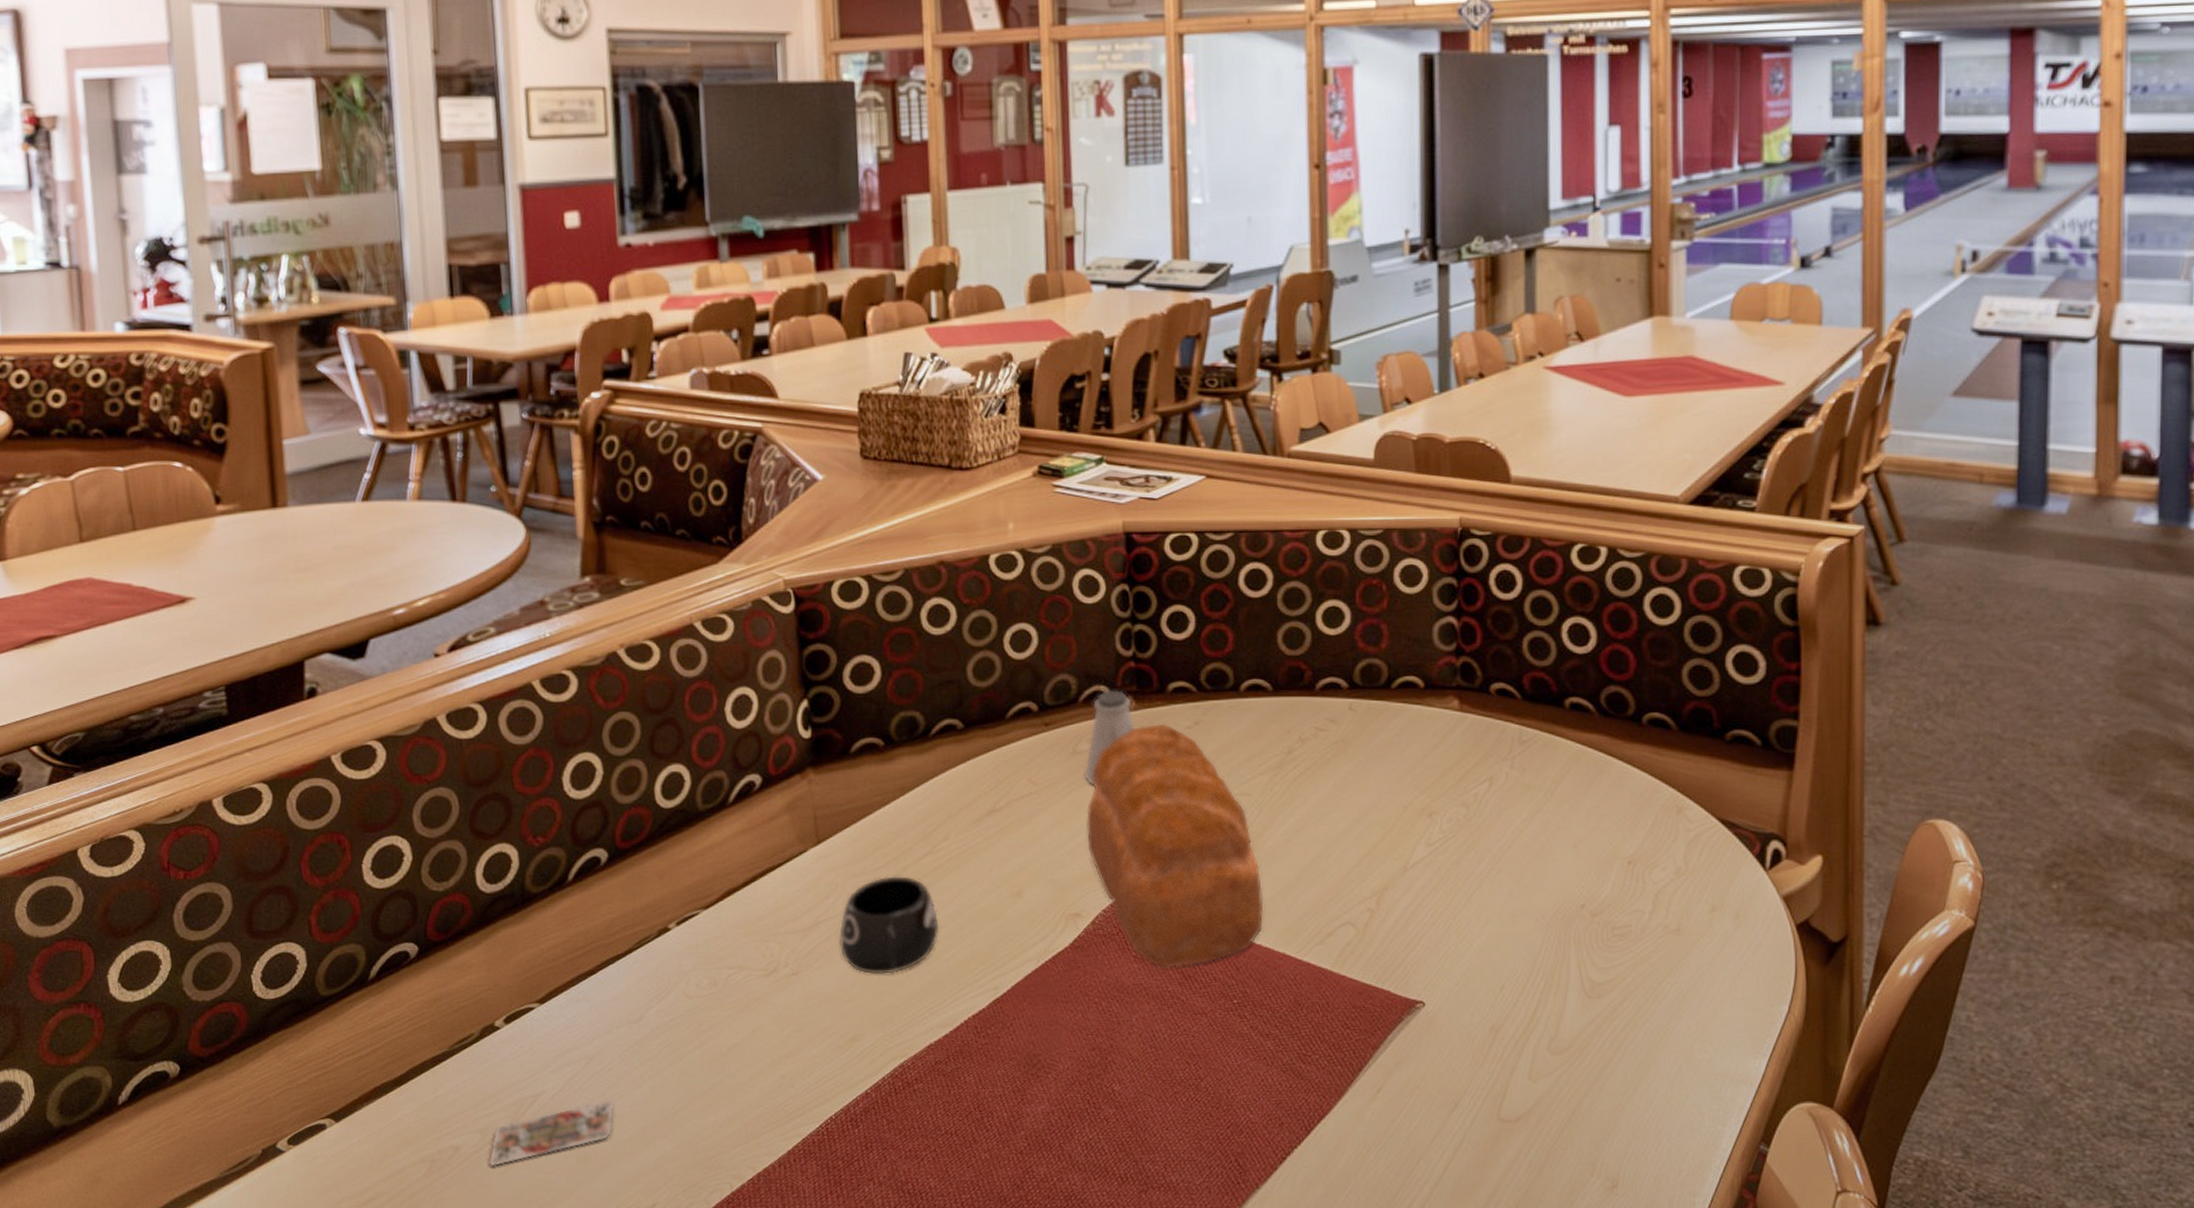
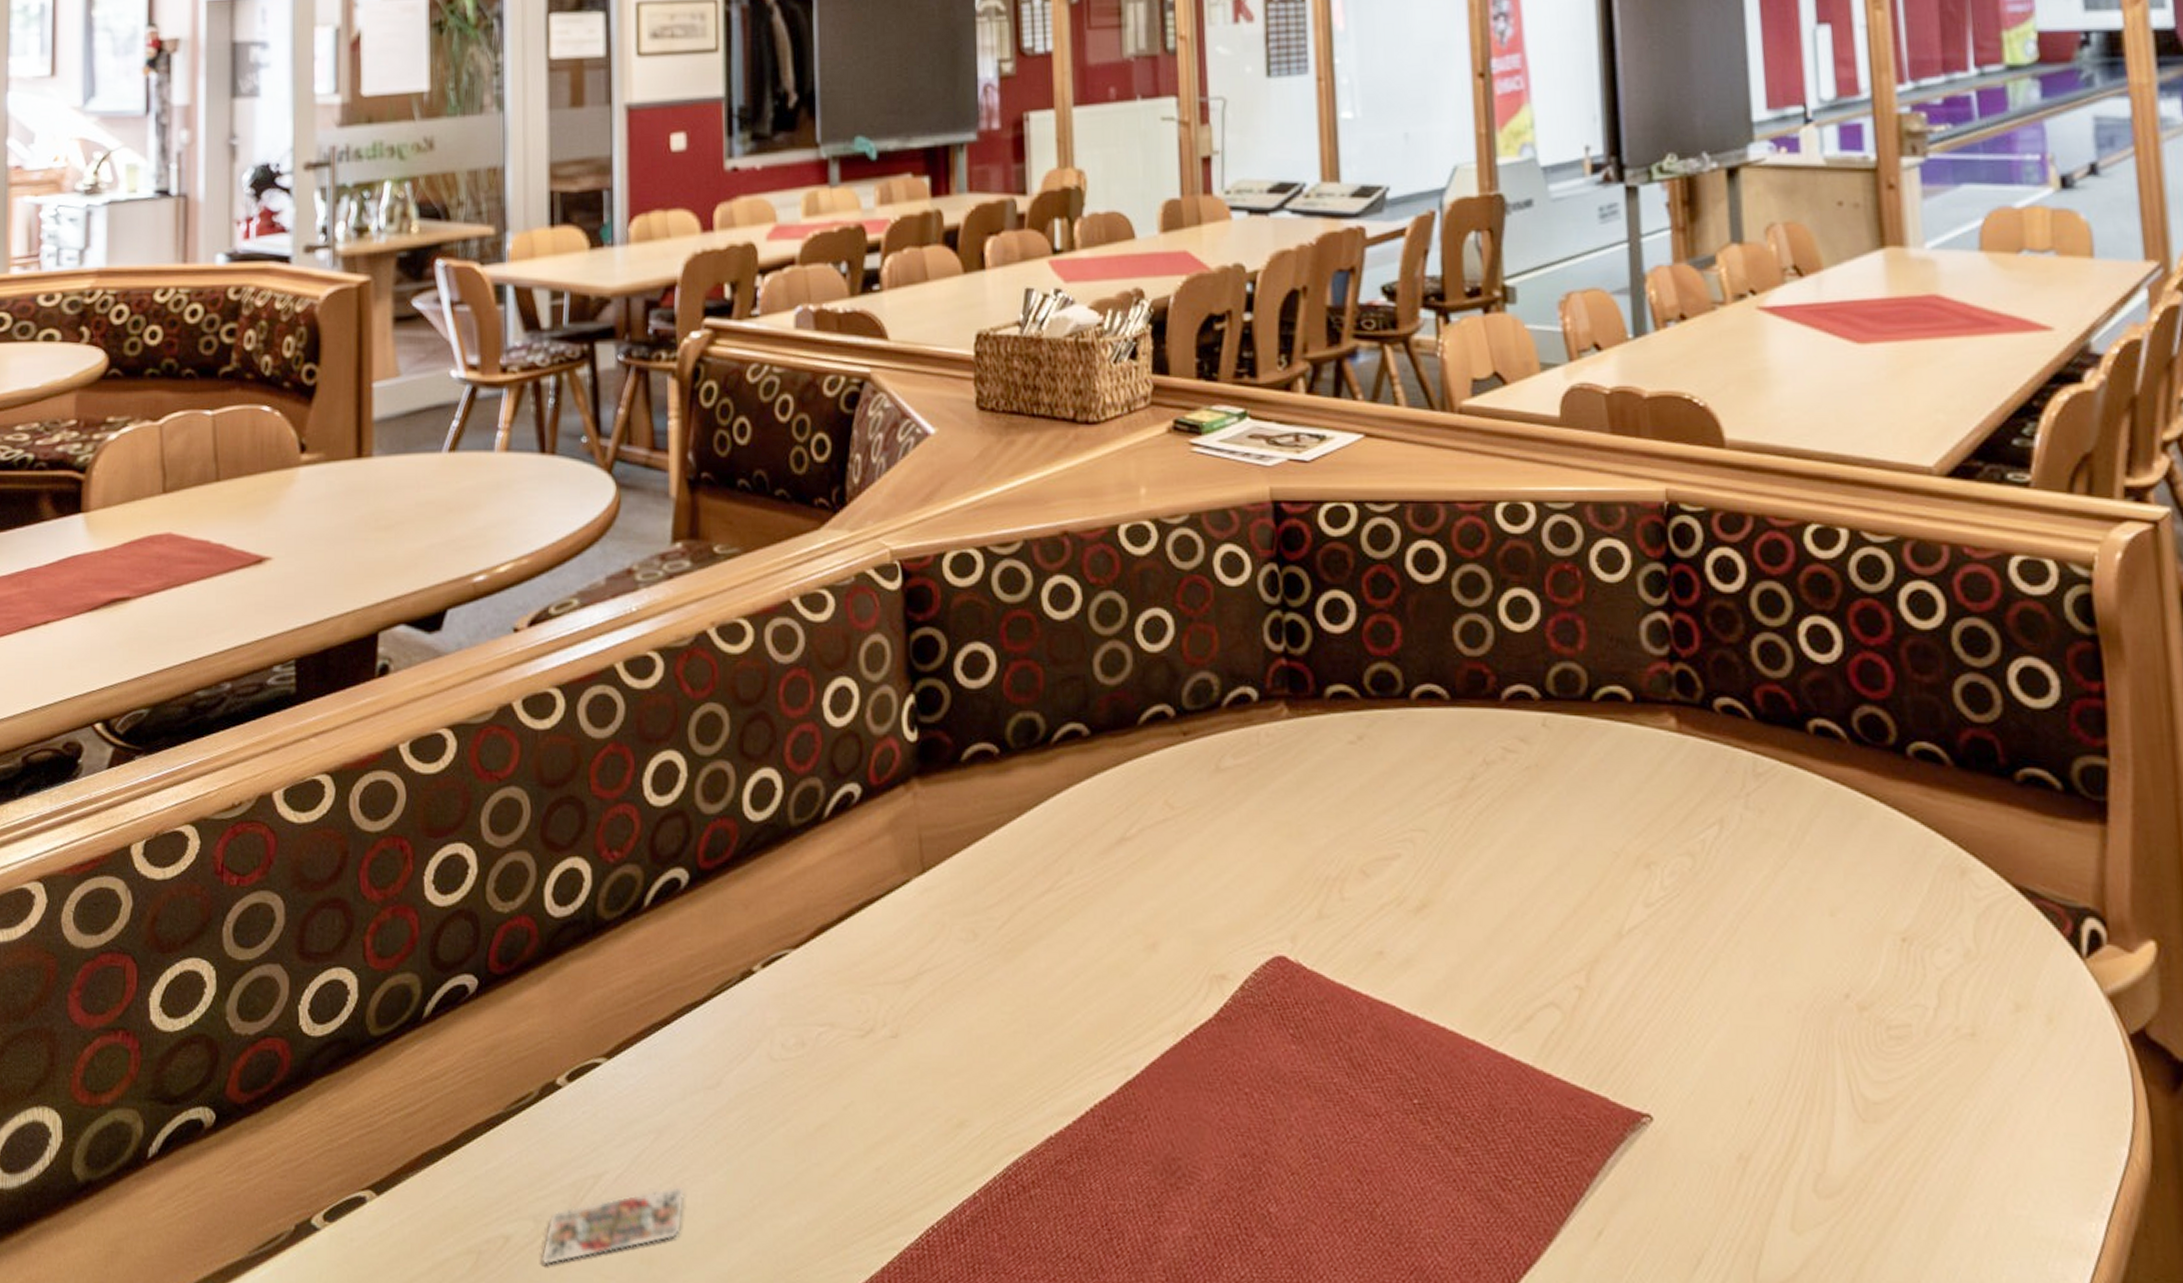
mug: present [839,876,940,974] -> none [946,917,1061,1043]
saltshaker: present [1085,690,1136,787] -> none [1230,693,1290,814]
bread: present [1086,723,1264,967] -> none [1232,736,1447,1052]

